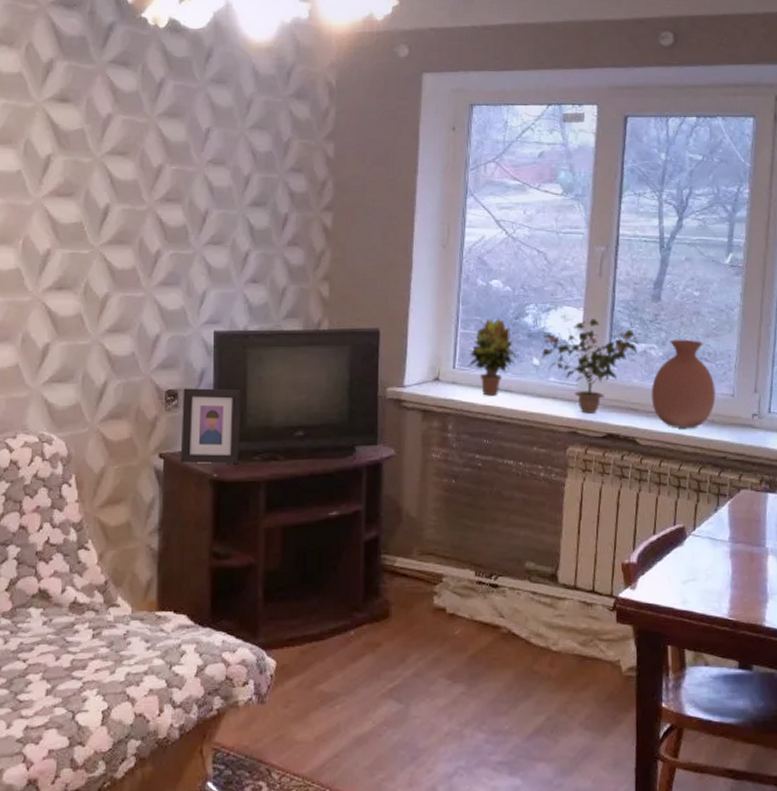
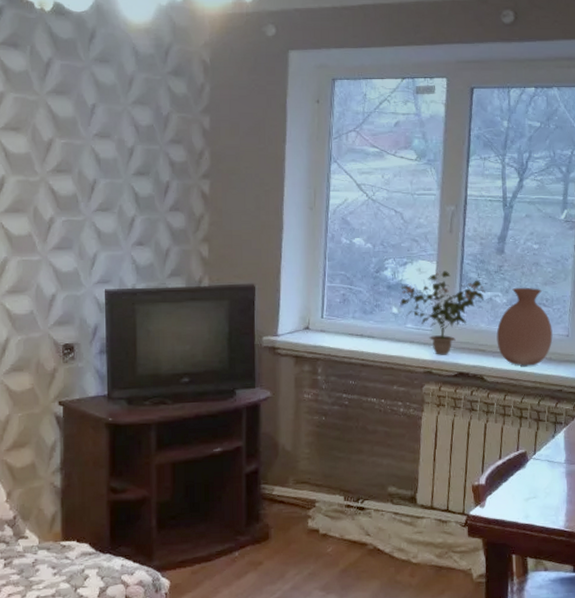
picture frame: present [180,388,241,463] -> none [78,341,132,410]
potted plant: present [467,318,517,396] -> none [334,272,378,342]

